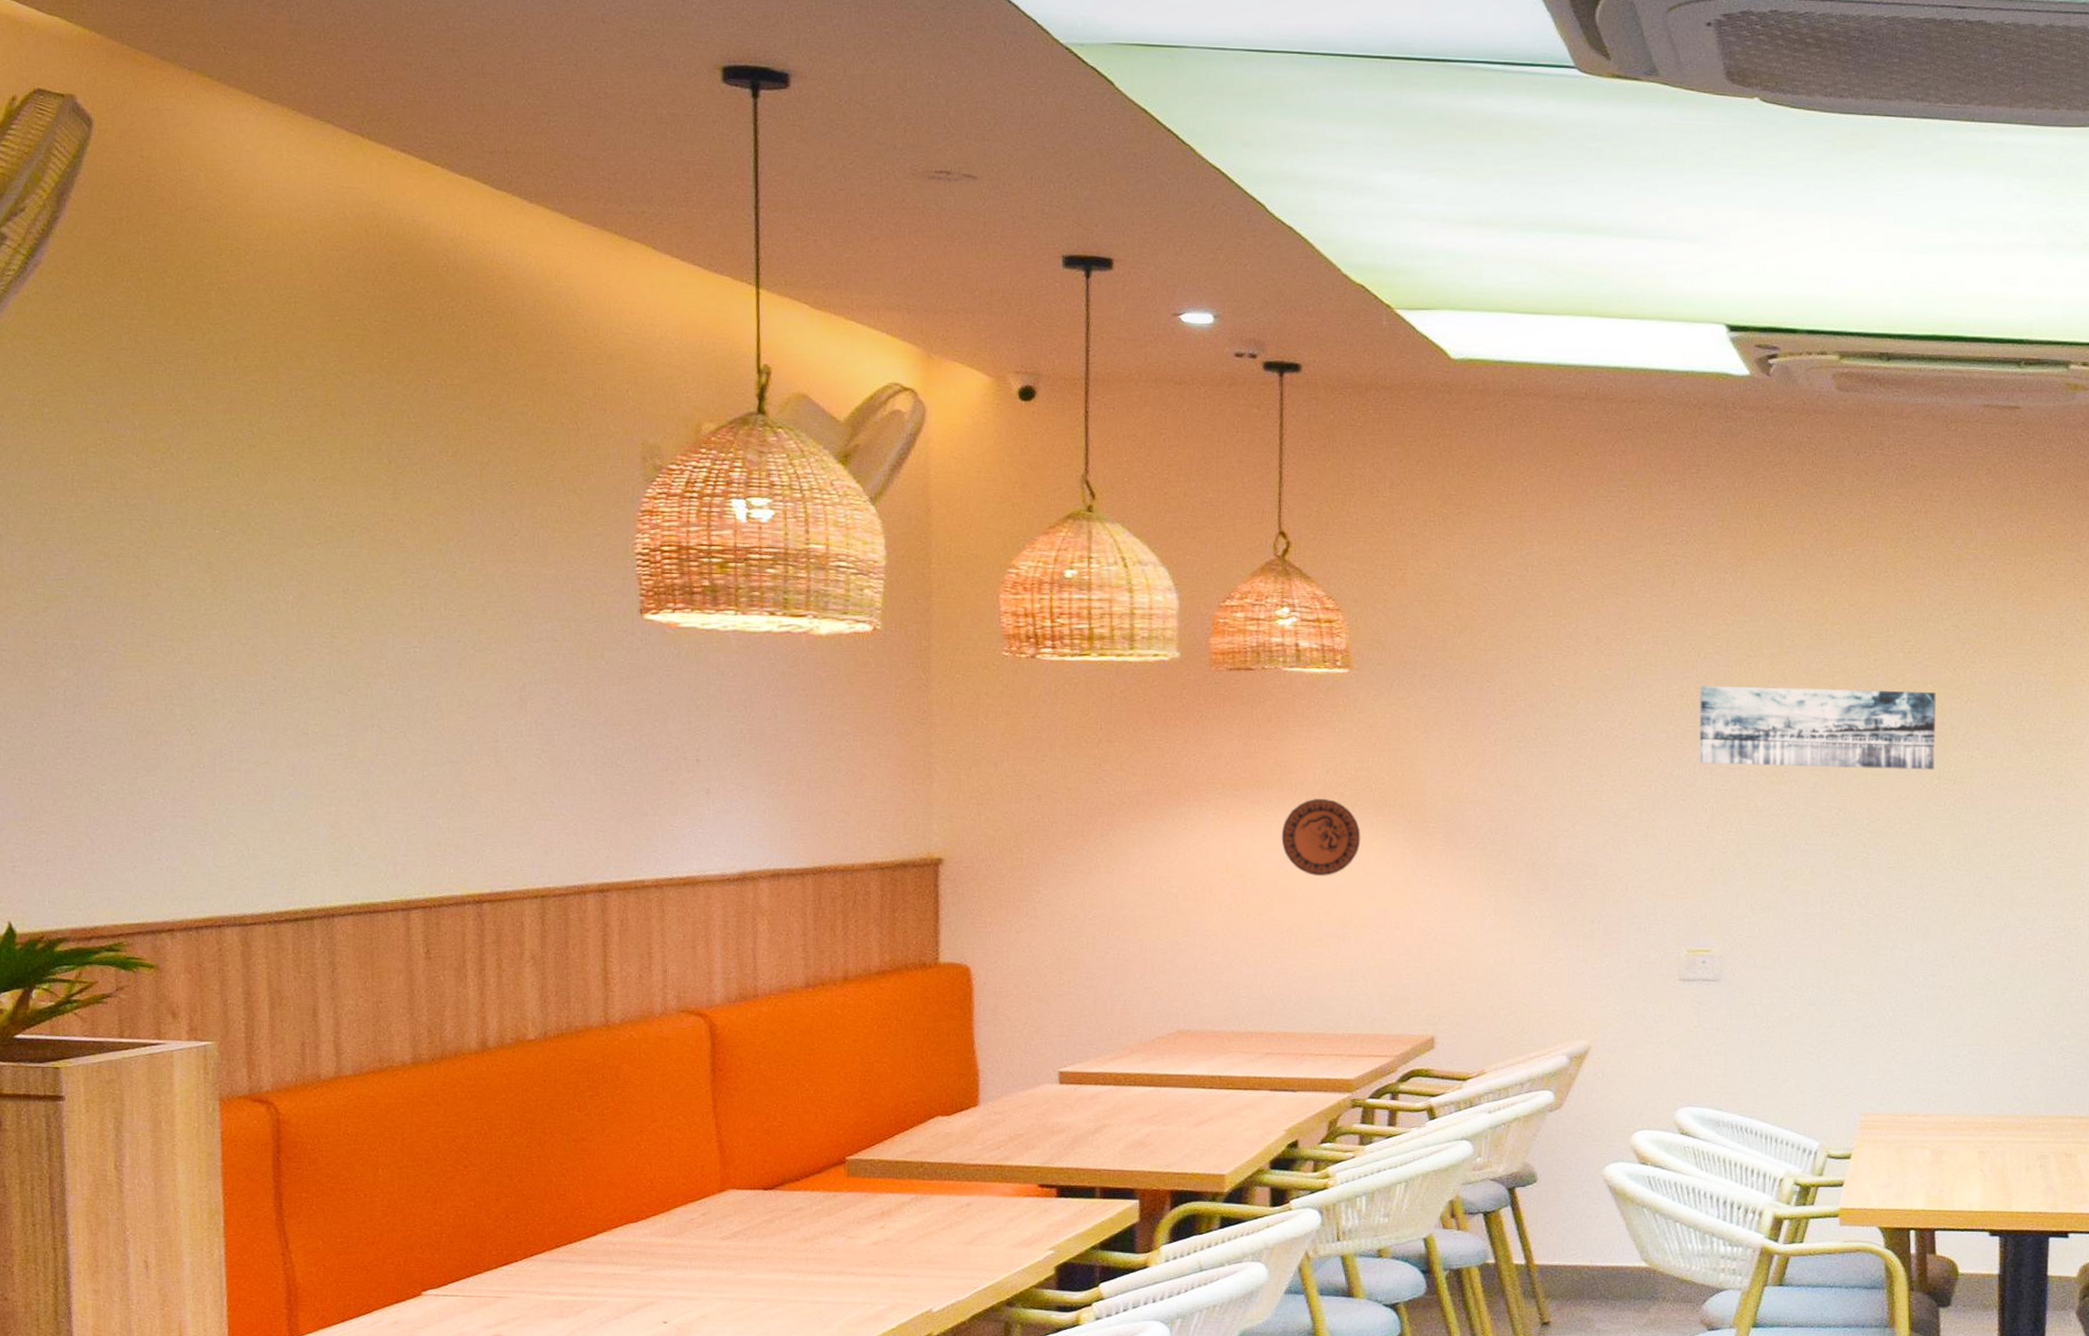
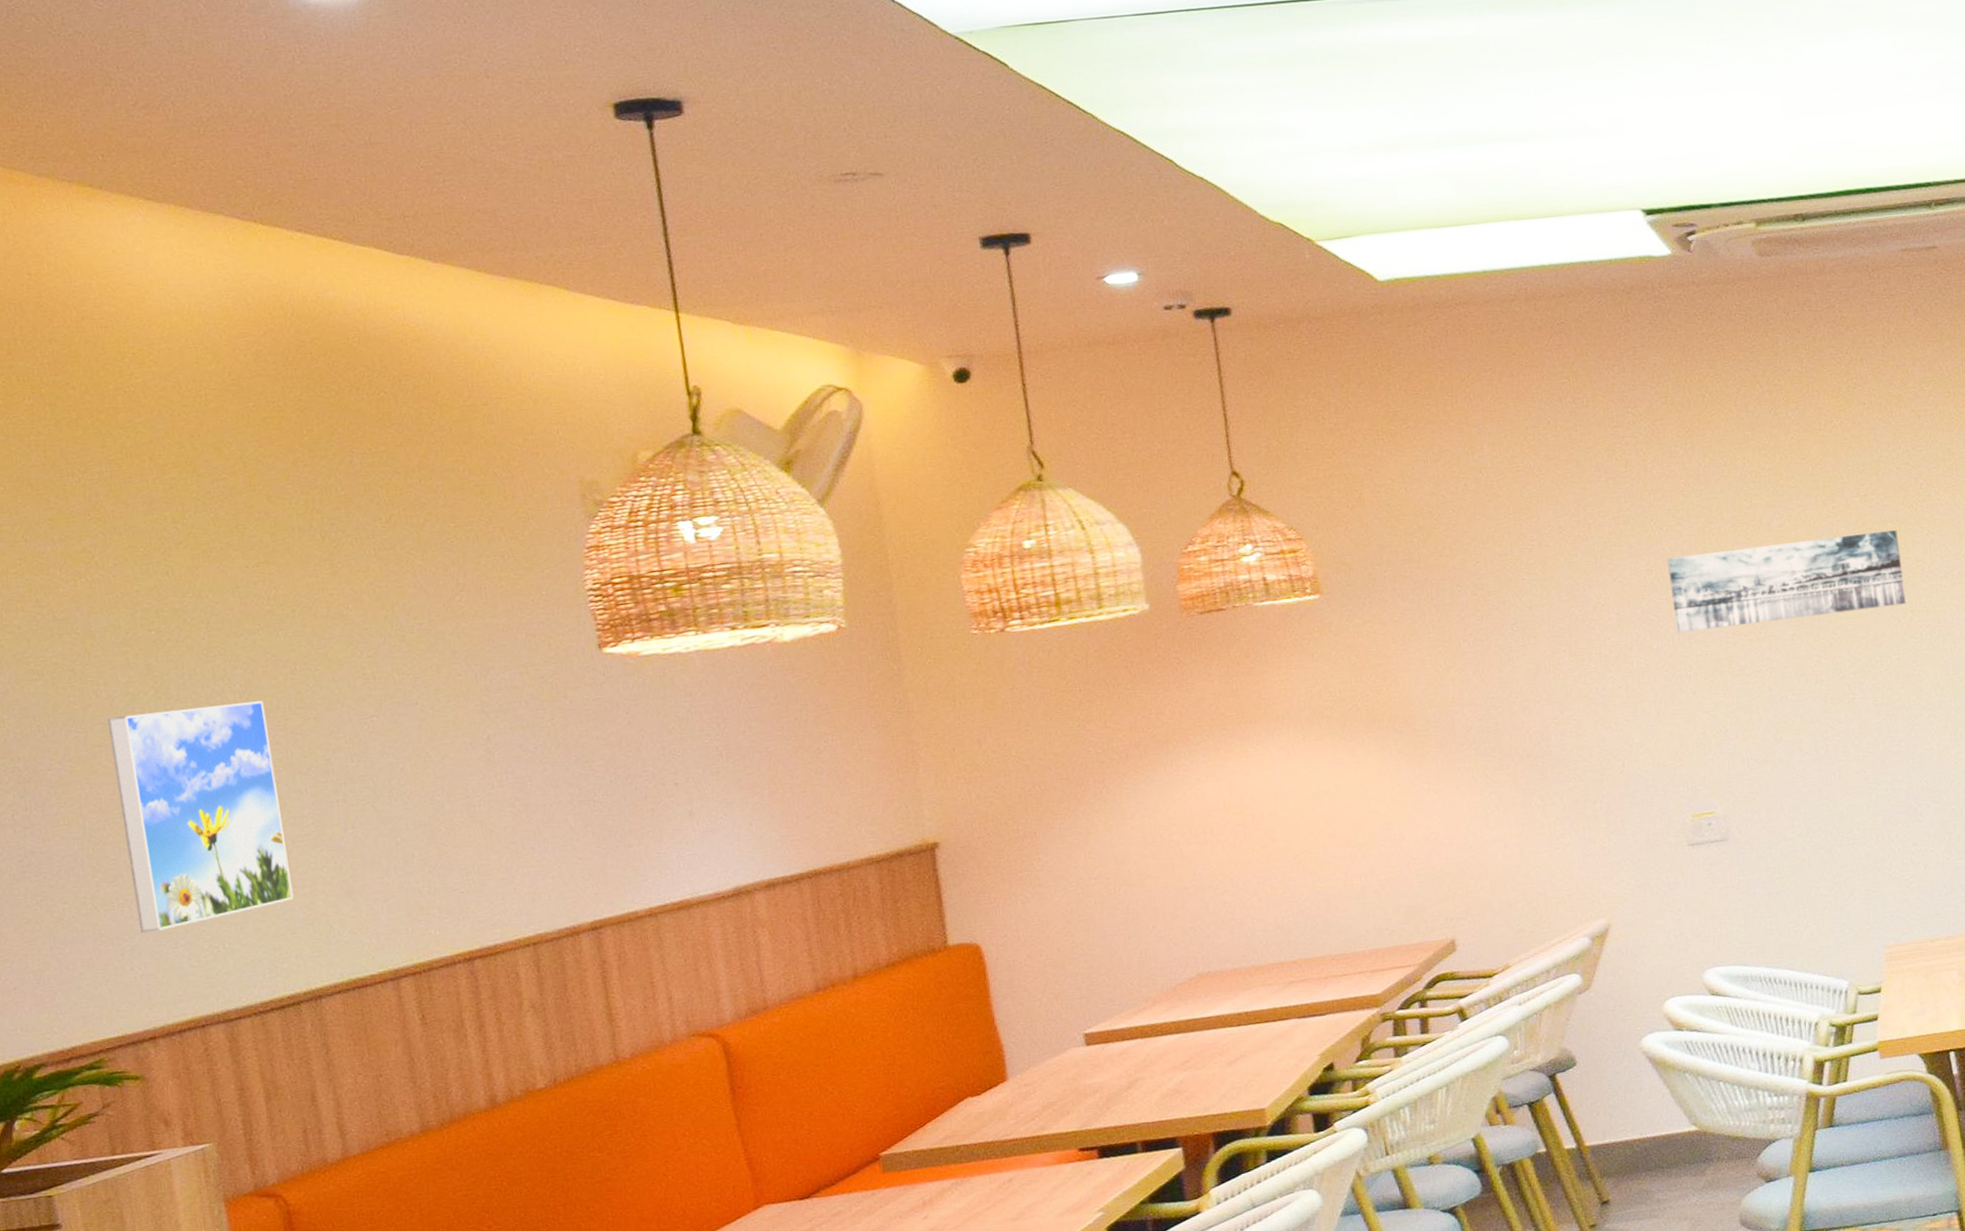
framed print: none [164,608,320,826] -> present [107,700,294,933]
decorative plate: present [1281,798,1361,876] -> none [1274,723,1355,801]

